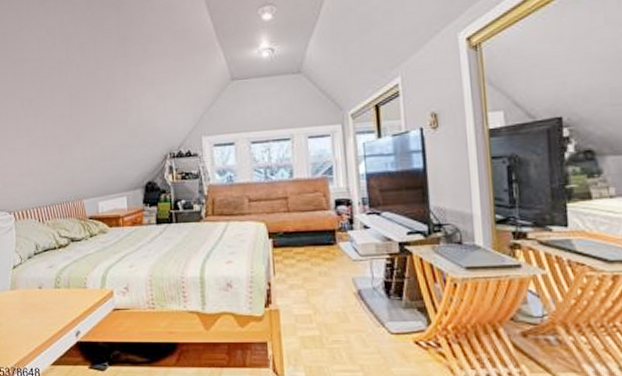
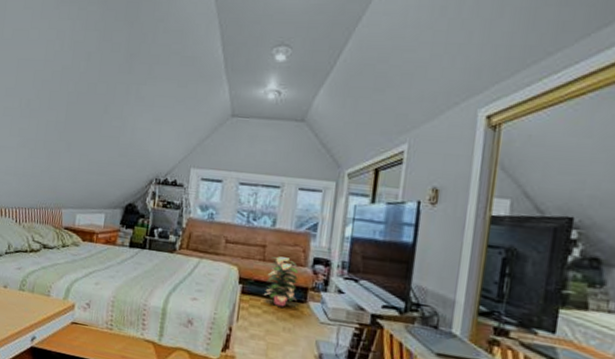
decorative plant: none [294,204,328,253] -> present [263,256,299,307]

